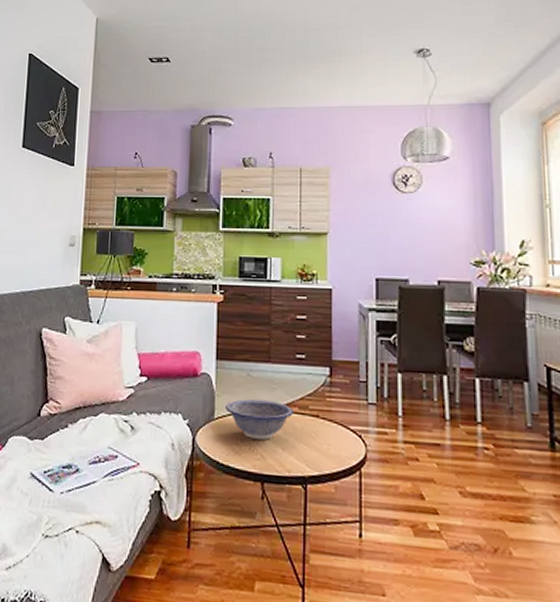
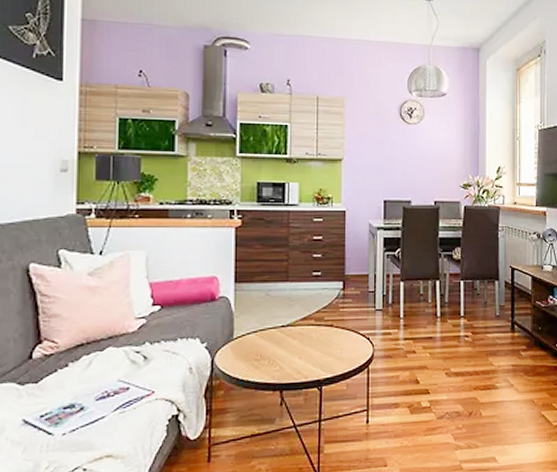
decorative bowl: present [226,399,295,440] -> none [245,316,311,353]

